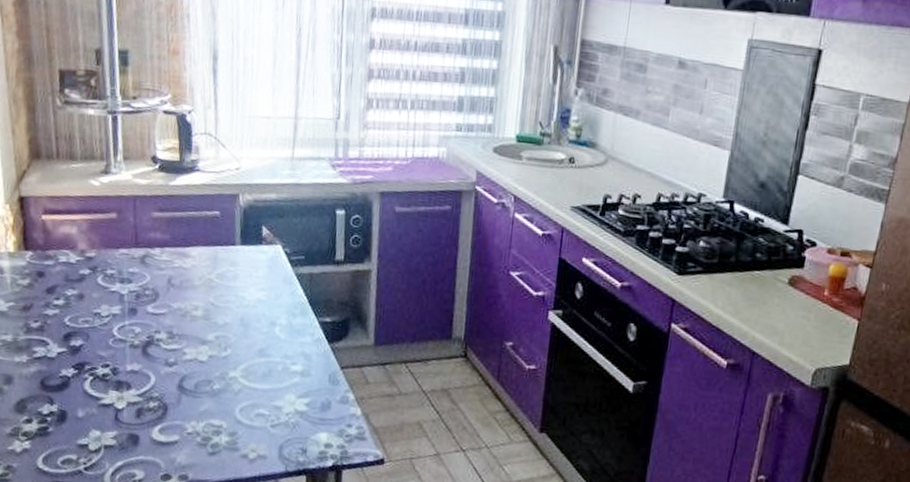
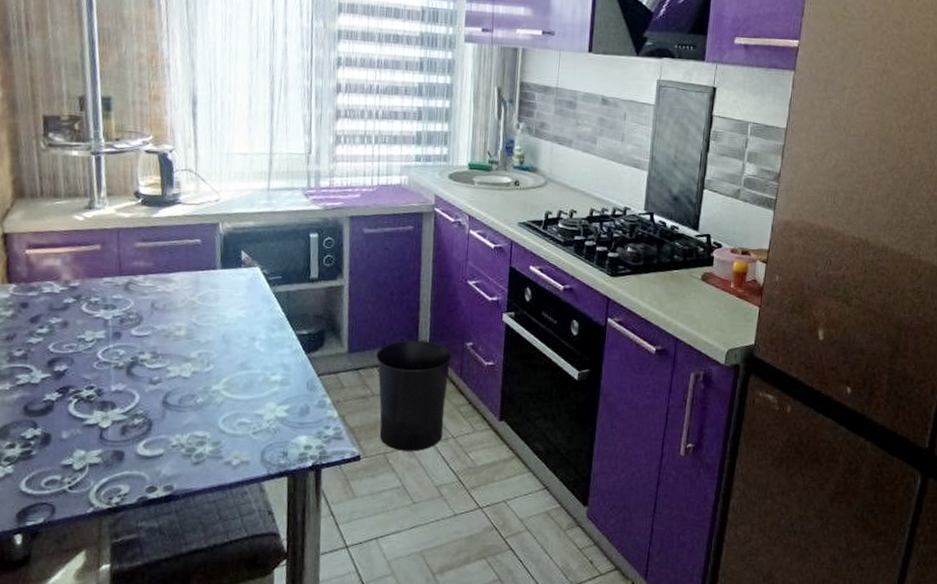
waste bin: none [404,335,489,459] -> present [376,340,452,451]

